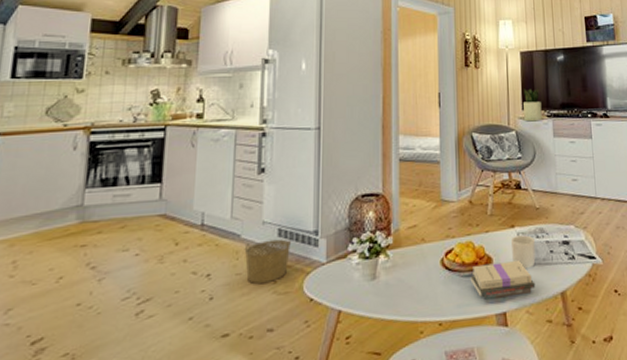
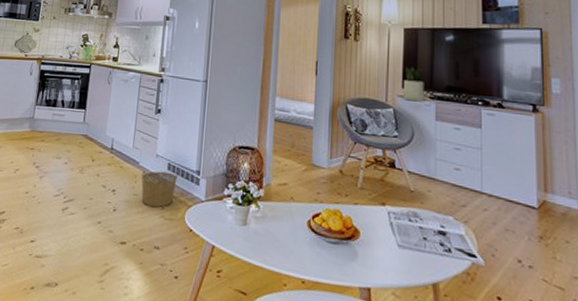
books: present [470,261,536,301] -> none [335,234,404,277]
mug: present [511,235,536,269] -> none [381,214,406,251]

